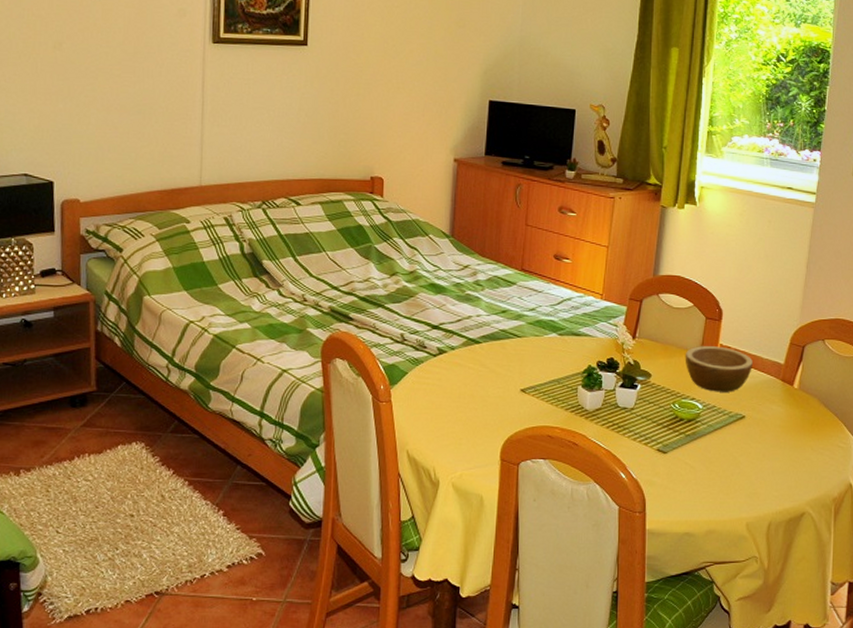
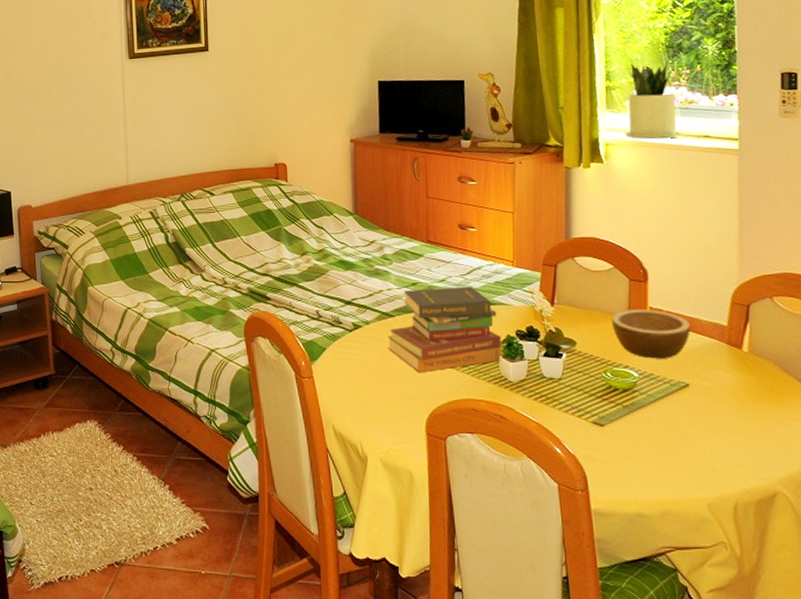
books: none [471,316,582,400] -> present [387,286,503,373]
planter: none [719,111,769,187] -> present [624,61,681,140]

